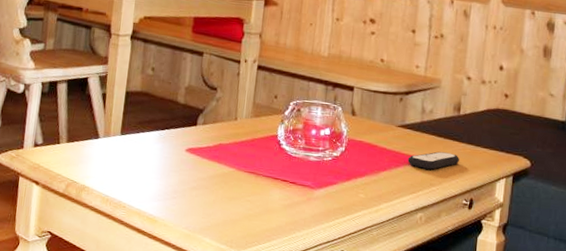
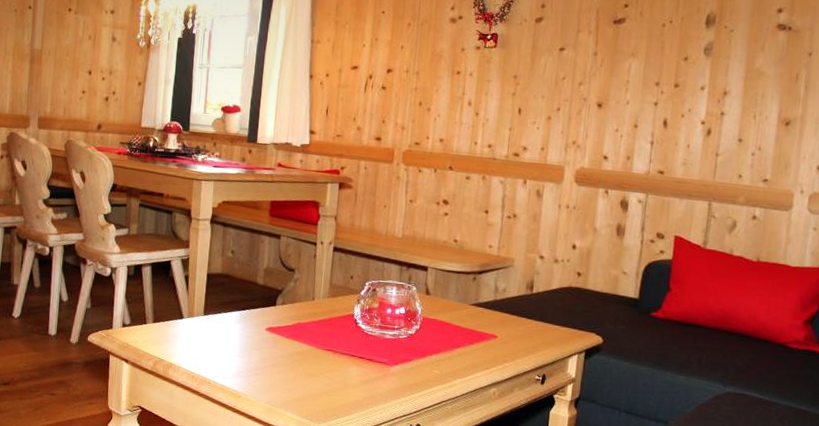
remote control: present [407,151,459,170] -> none [481,329,532,347]

